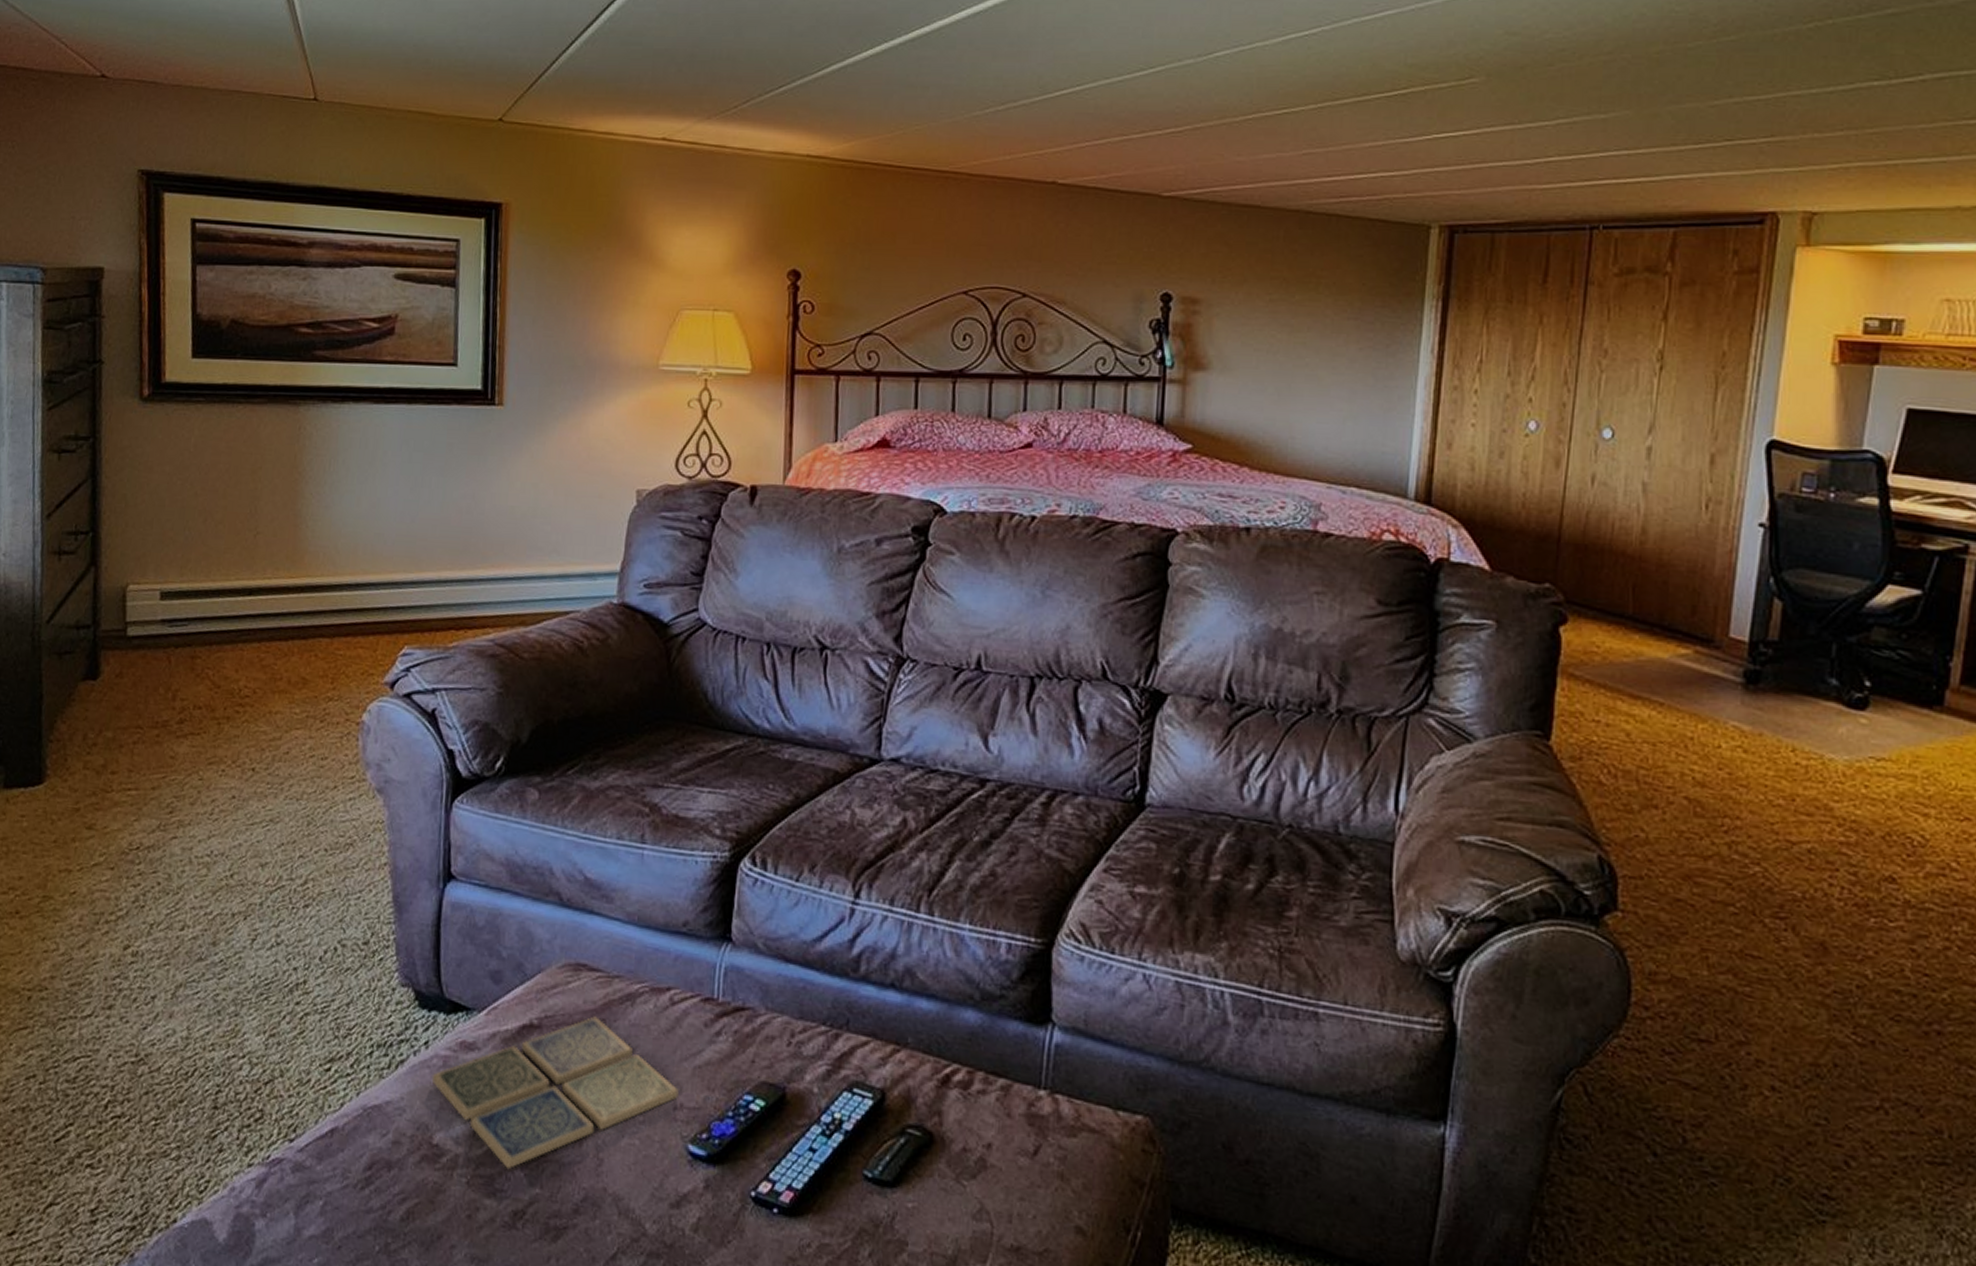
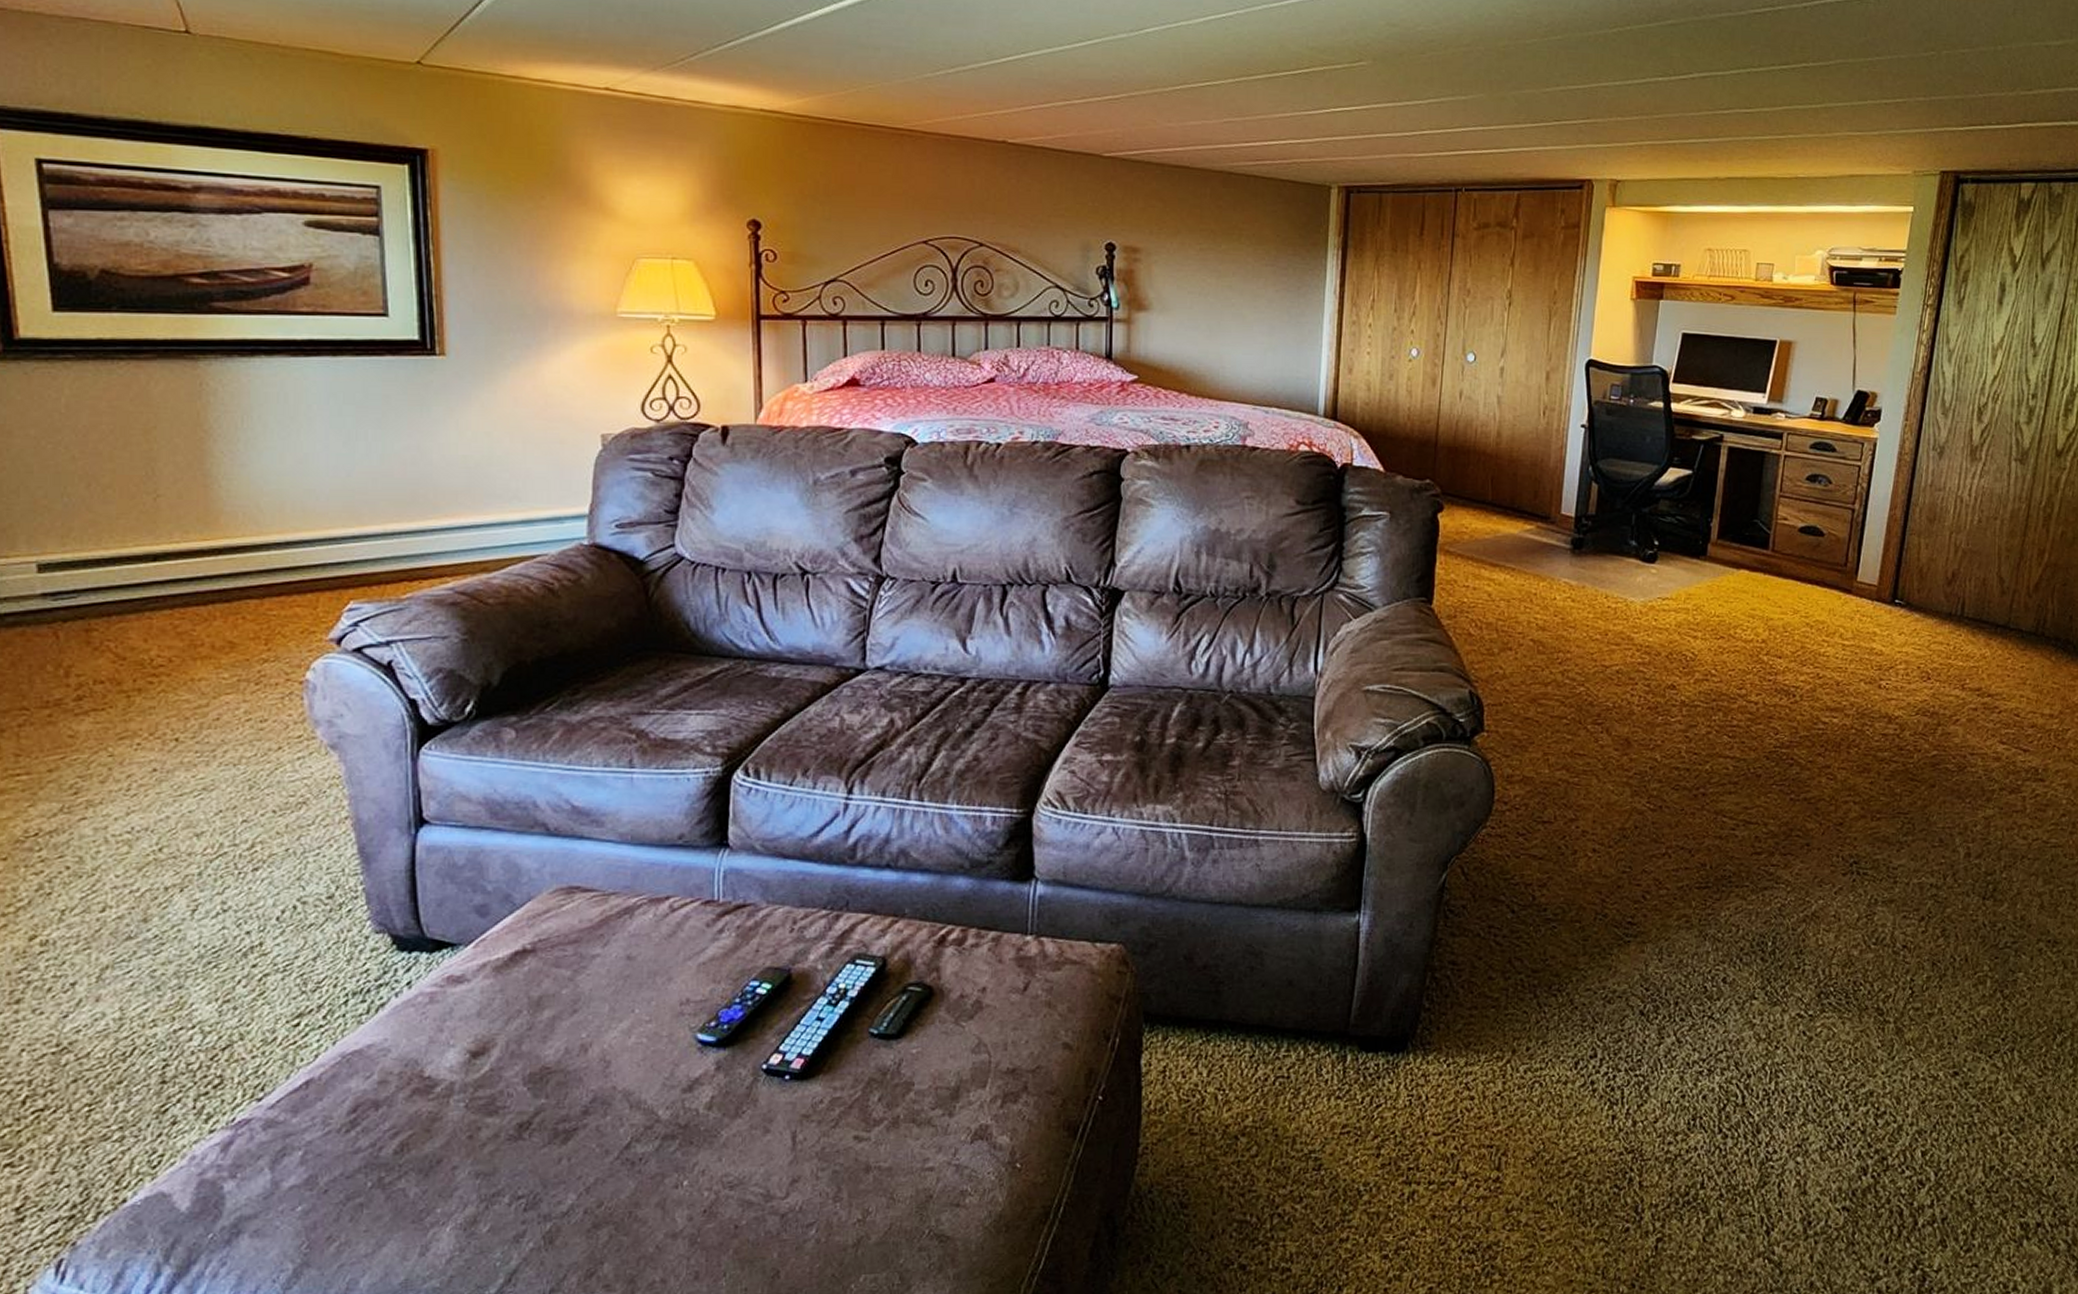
drink coaster: present [431,1016,679,1170] -> none [418,933,684,1087]

